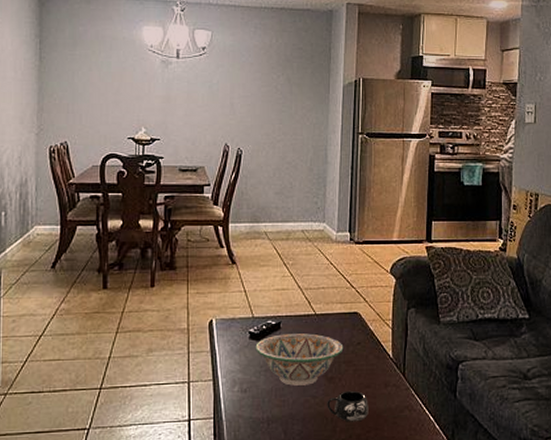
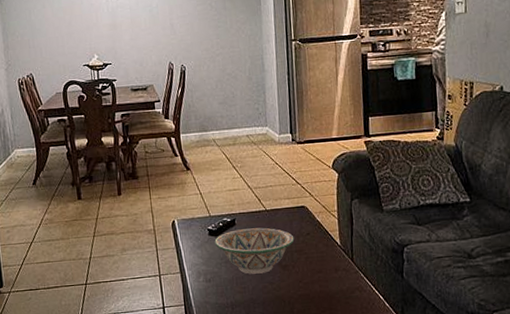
mug: present [327,390,369,422] -> none [283,276,322,304]

